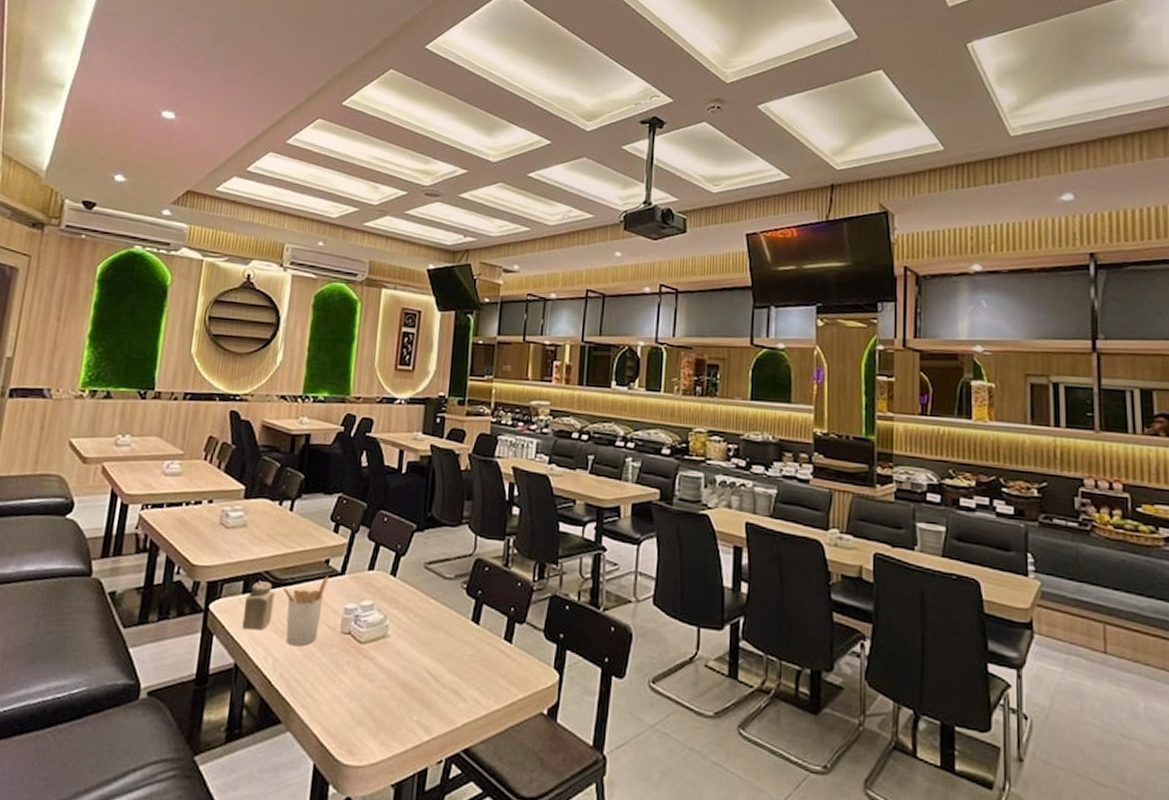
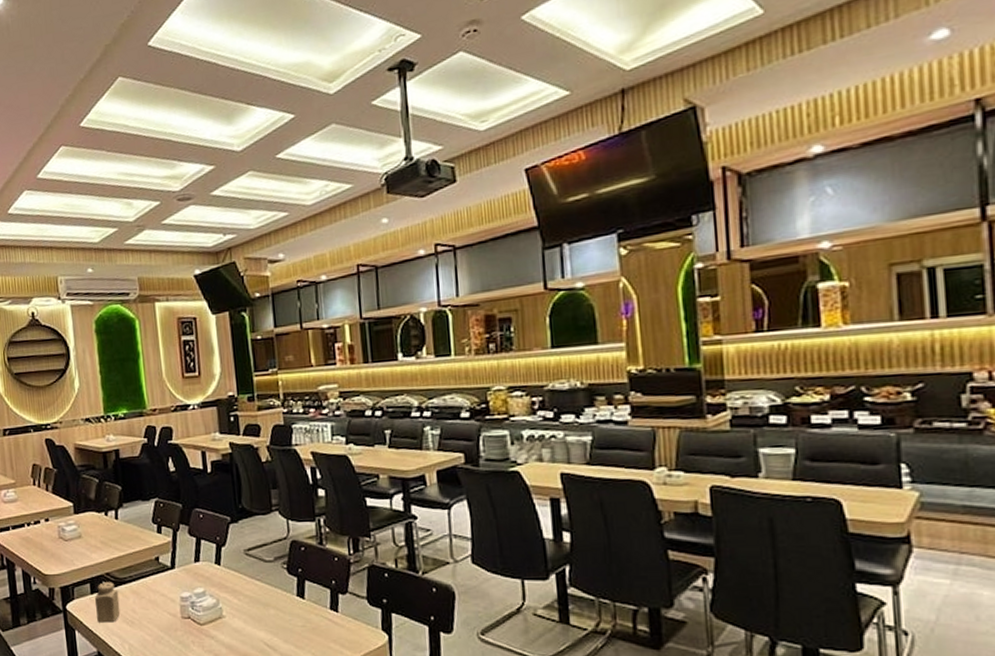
utensil holder: present [283,576,329,647] -> none [124,571,162,633]

